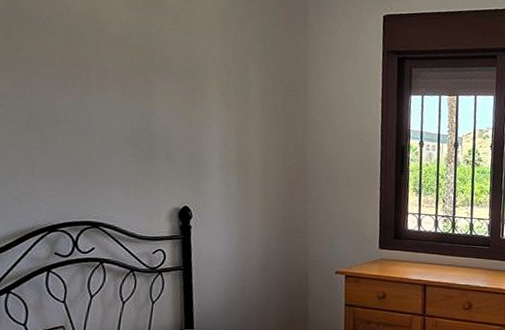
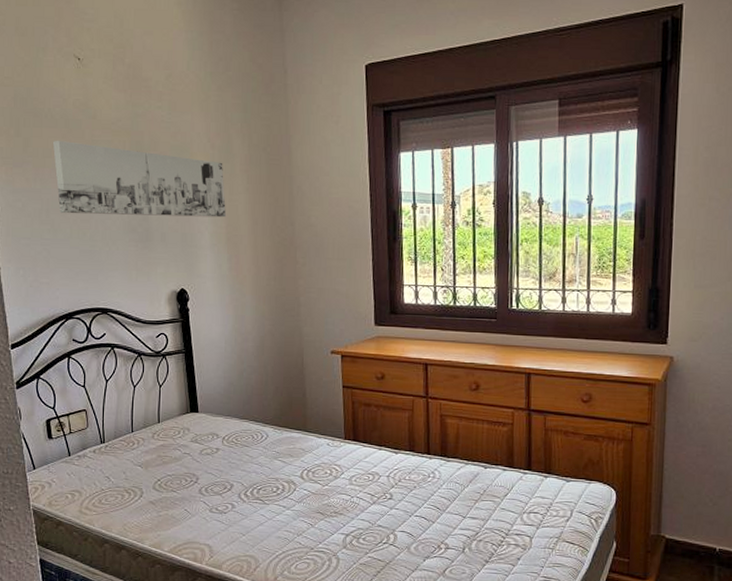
wall art: none [49,49,239,141] -> present [52,140,226,218]

